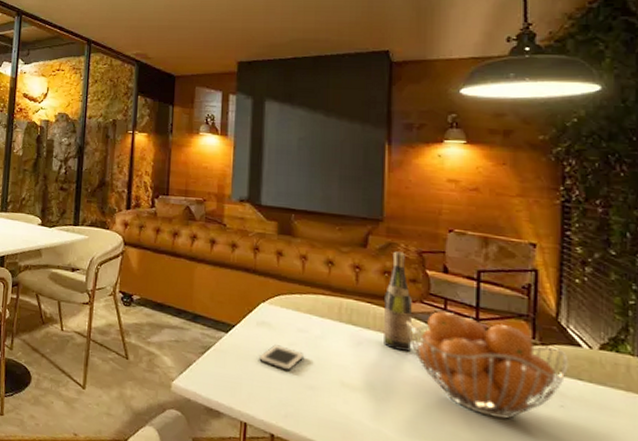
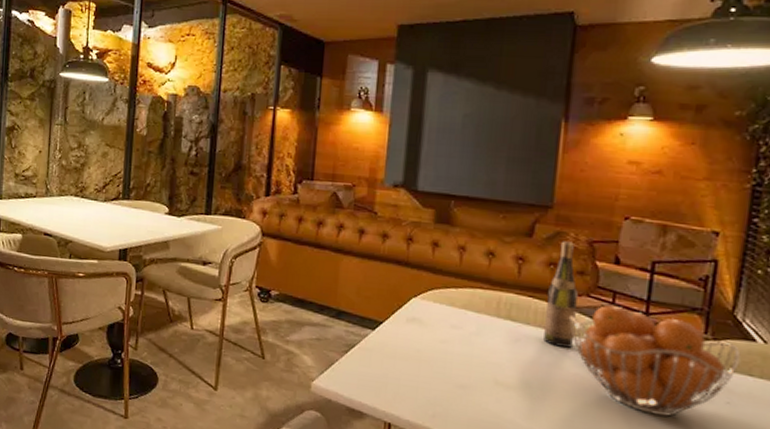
cell phone: present [259,344,303,372] -> none [407,342,456,370]

